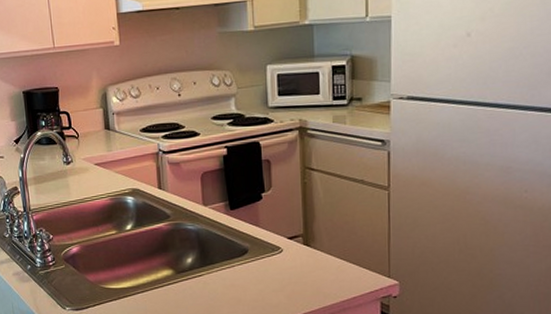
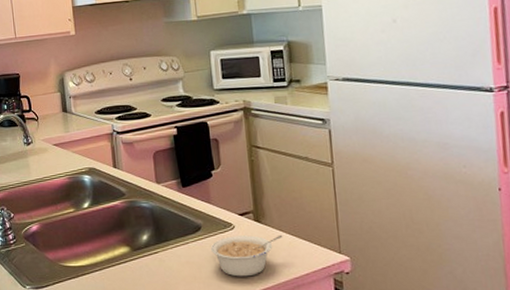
legume: none [256,258,332,300] -> present [210,234,283,277]

